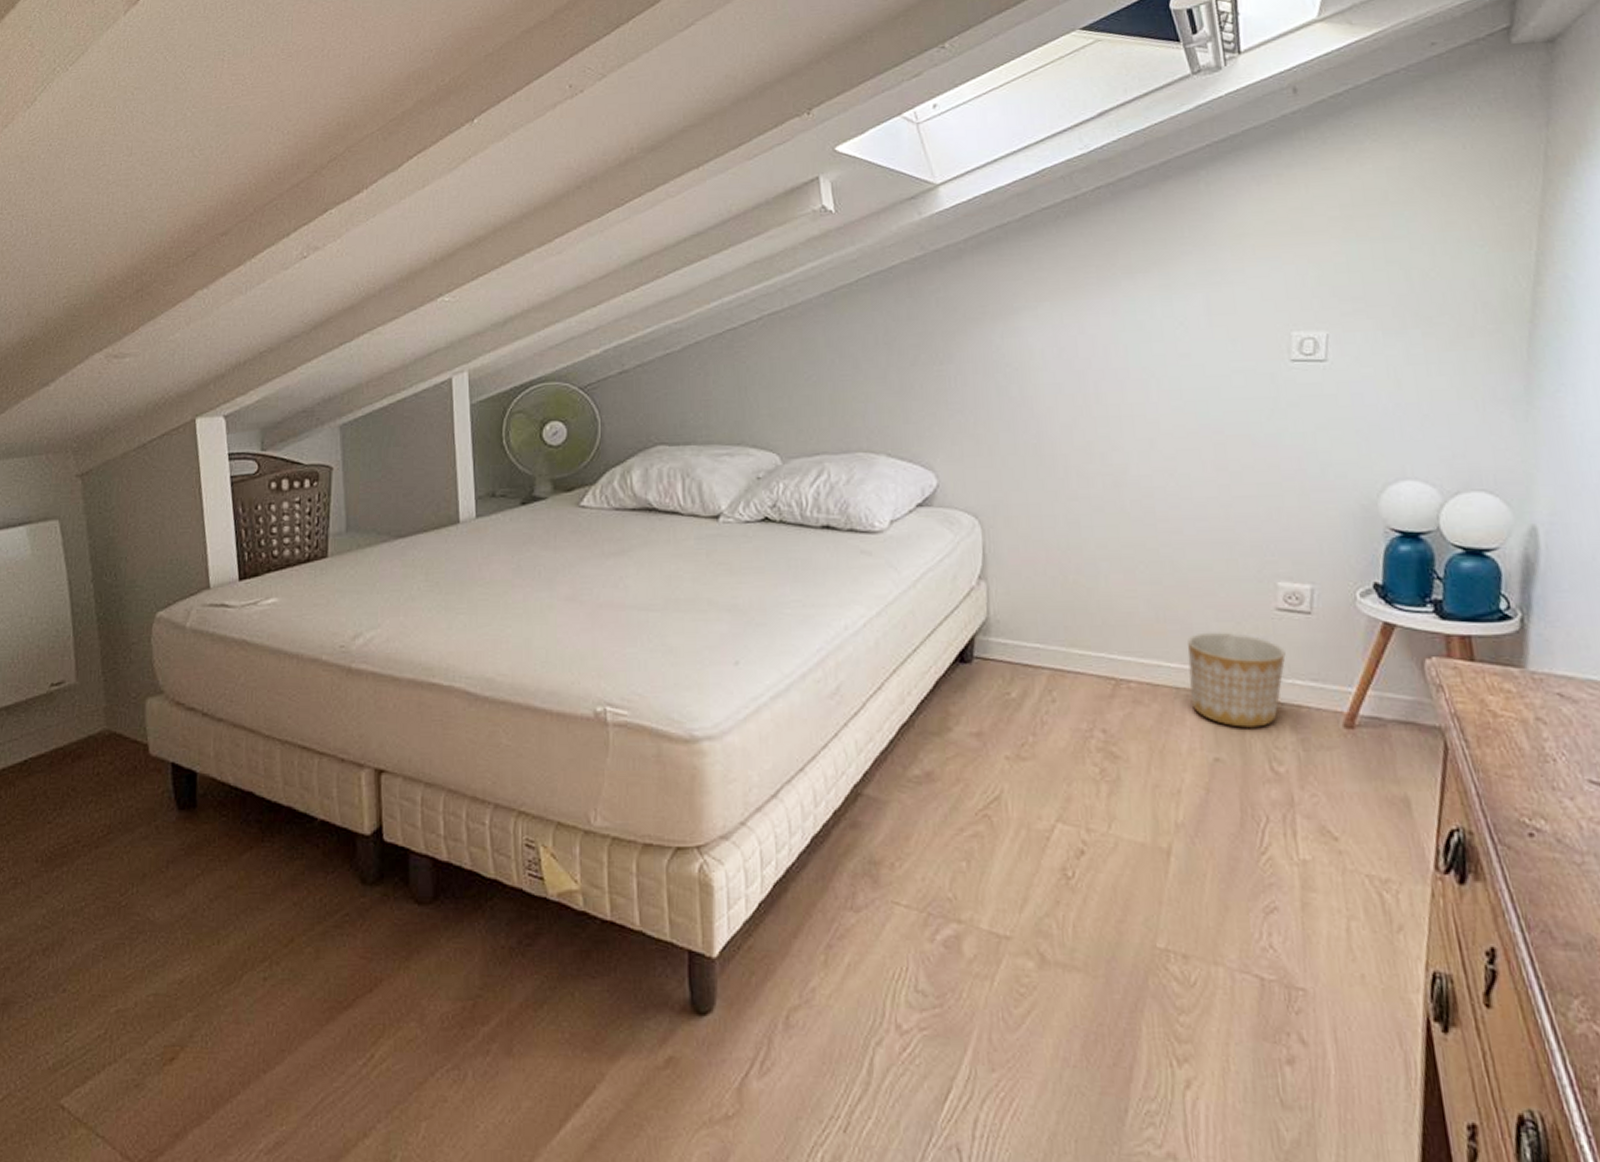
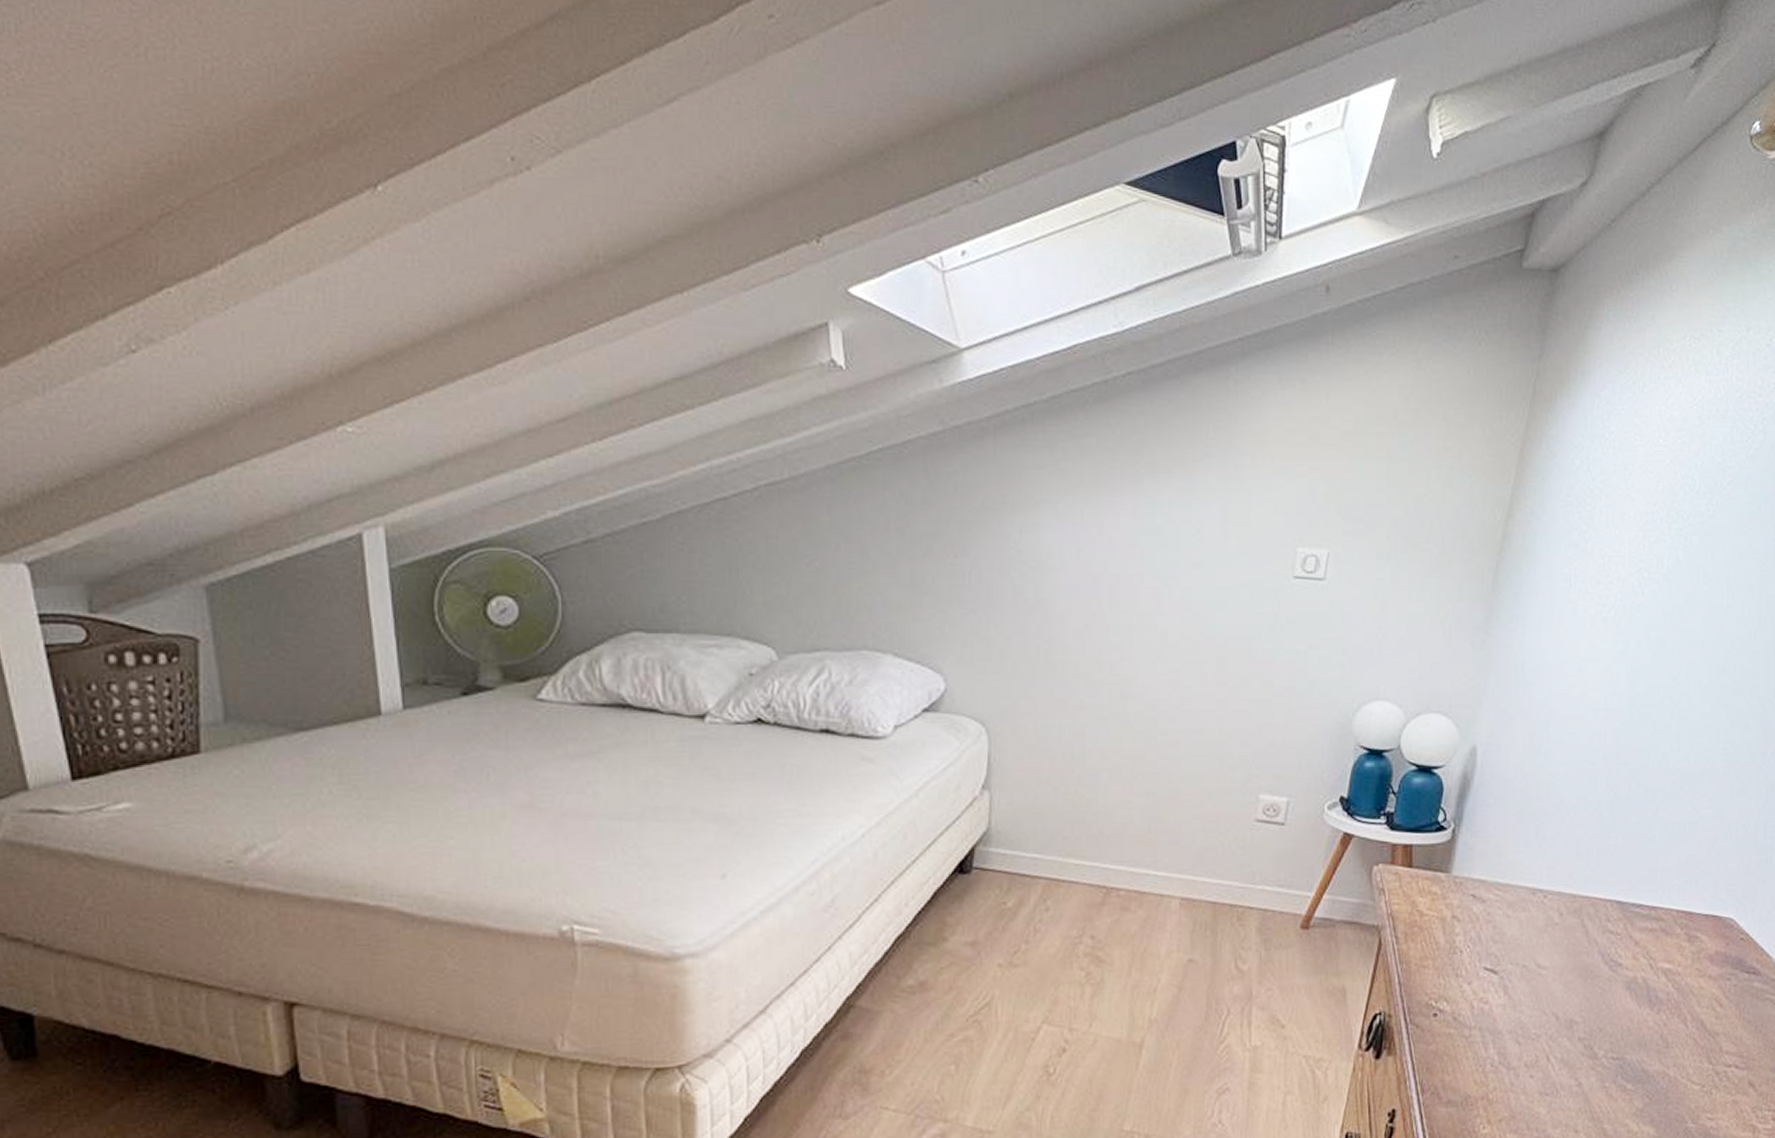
planter: present [1187,632,1286,729] -> none [1174,842,1259,932]

